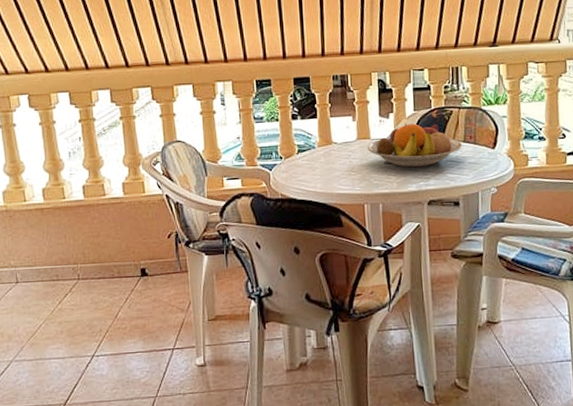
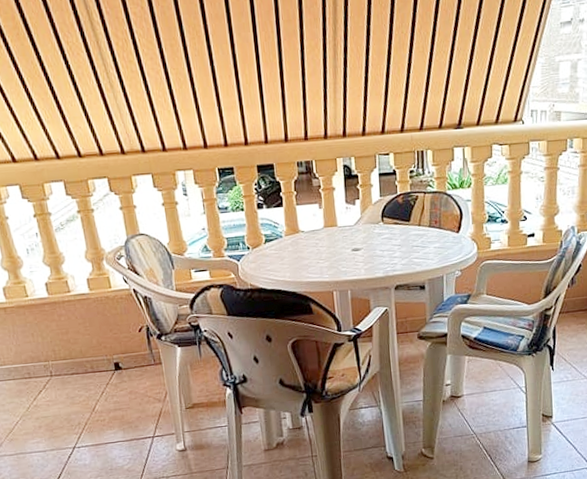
fruit bowl: present [367,123,462,168] -> none [334,209,427,254]

